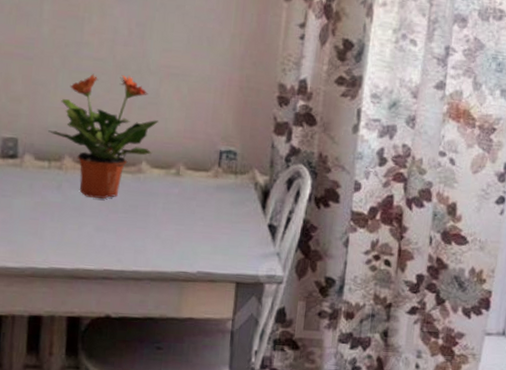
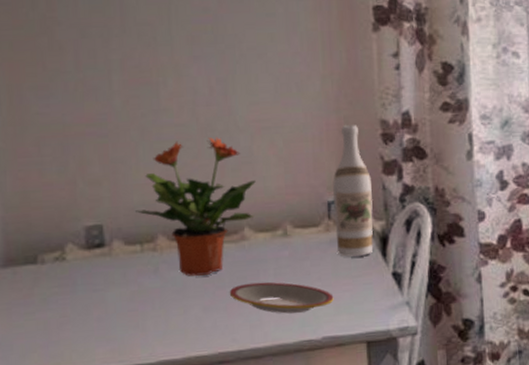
plate: none [120,212,213,246] -> present [229,282,334,314]
wine bottle: none [222,82,263,205] -> present [332,124,373,257]

